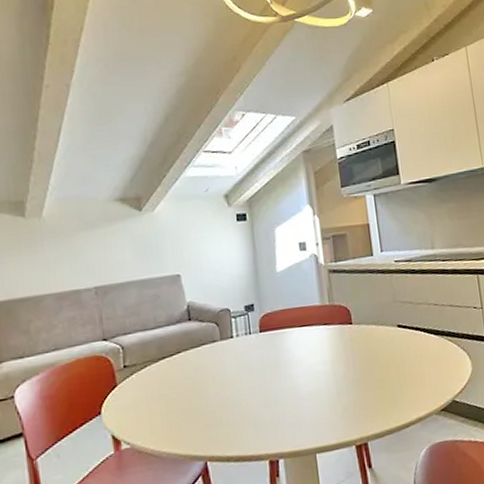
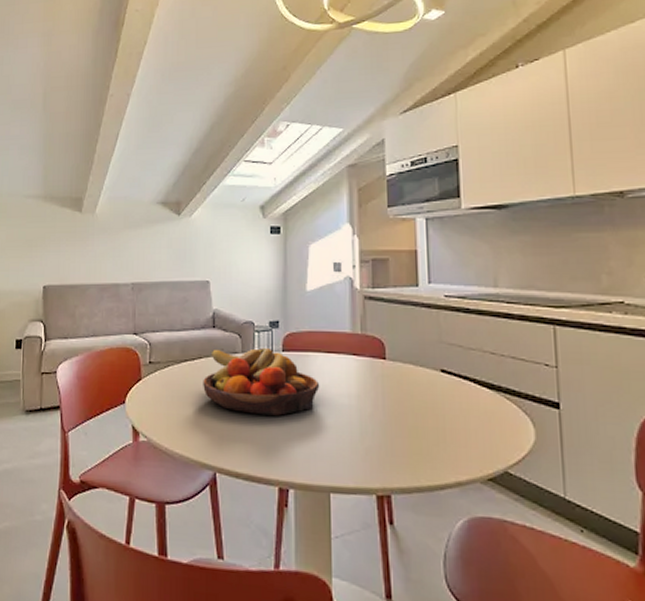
fruit bowl: none [184,331,298,398] -> present [203,347,320,416]

